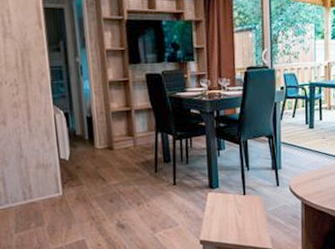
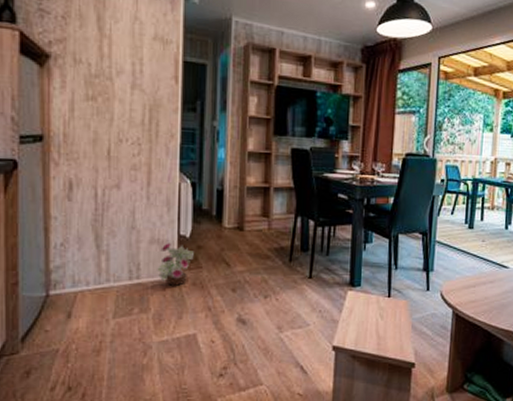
decorative plant: none [45,165,75,202] -> present [157,242,194,286]

